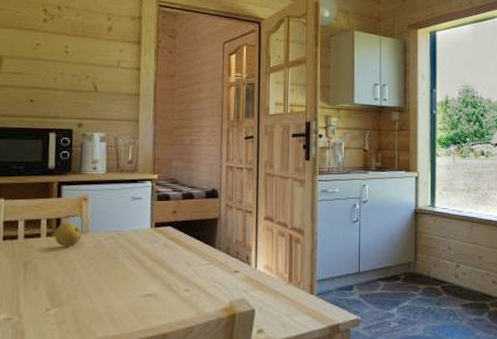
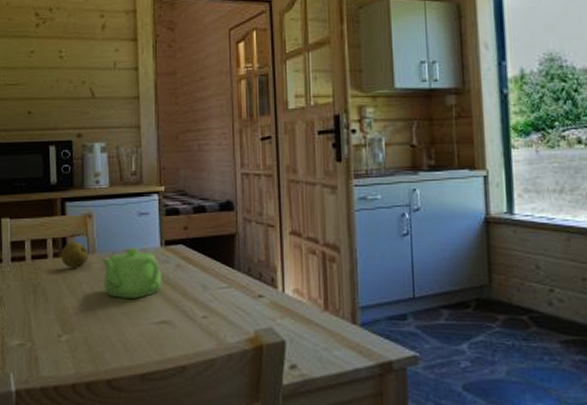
teapot: none [94,228,151,275] -> present [101,247,163,300]

